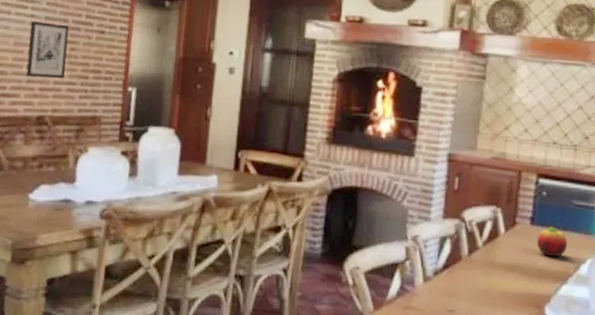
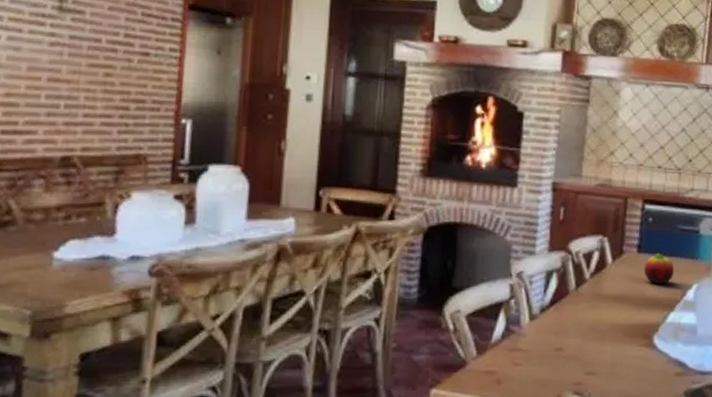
wall art: present [26,21,70,79] -> none [45,41,103,111]

